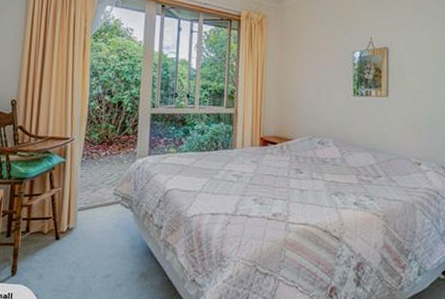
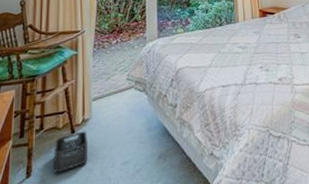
storage bin: none [37,239,71,276] -> present [53,131,88,173]

